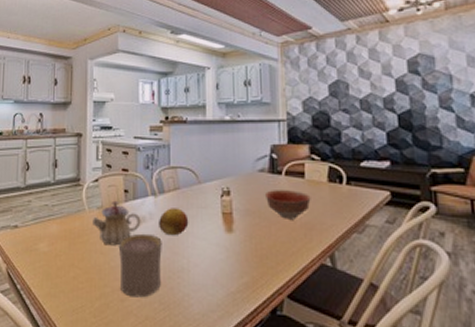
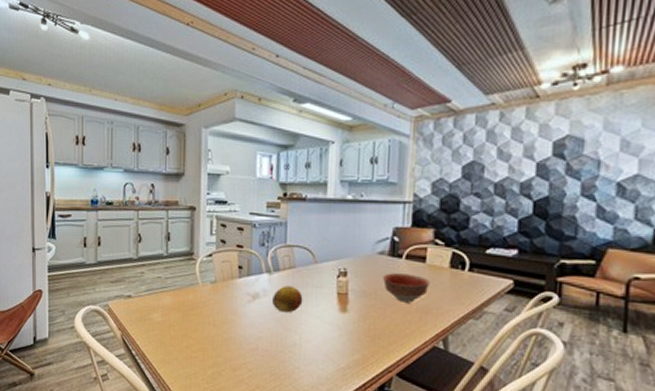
teapot: present [93,200,141,246] -> none [206,276,255,320]
cup: present [118,233,162,298] -> none [231,309,275,369]

